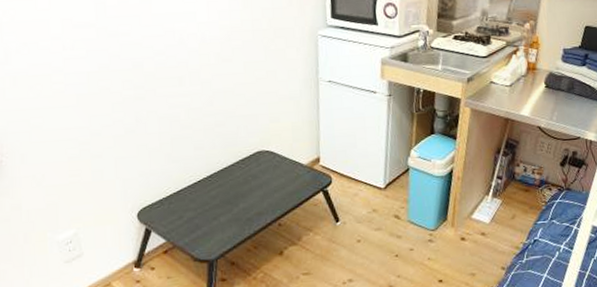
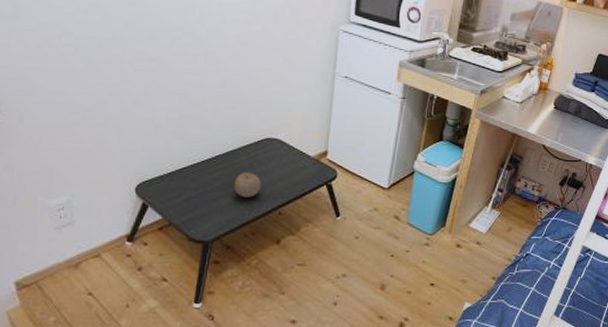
fruit: none [232,186,258,213] -> present [234,171,261,198]

